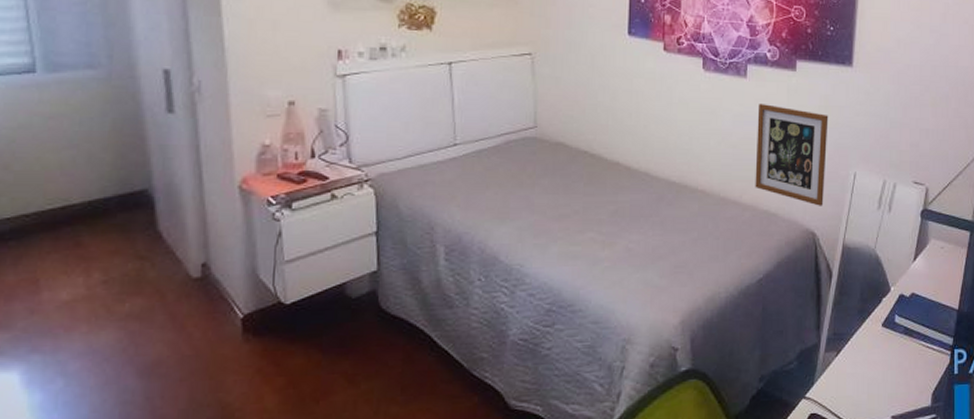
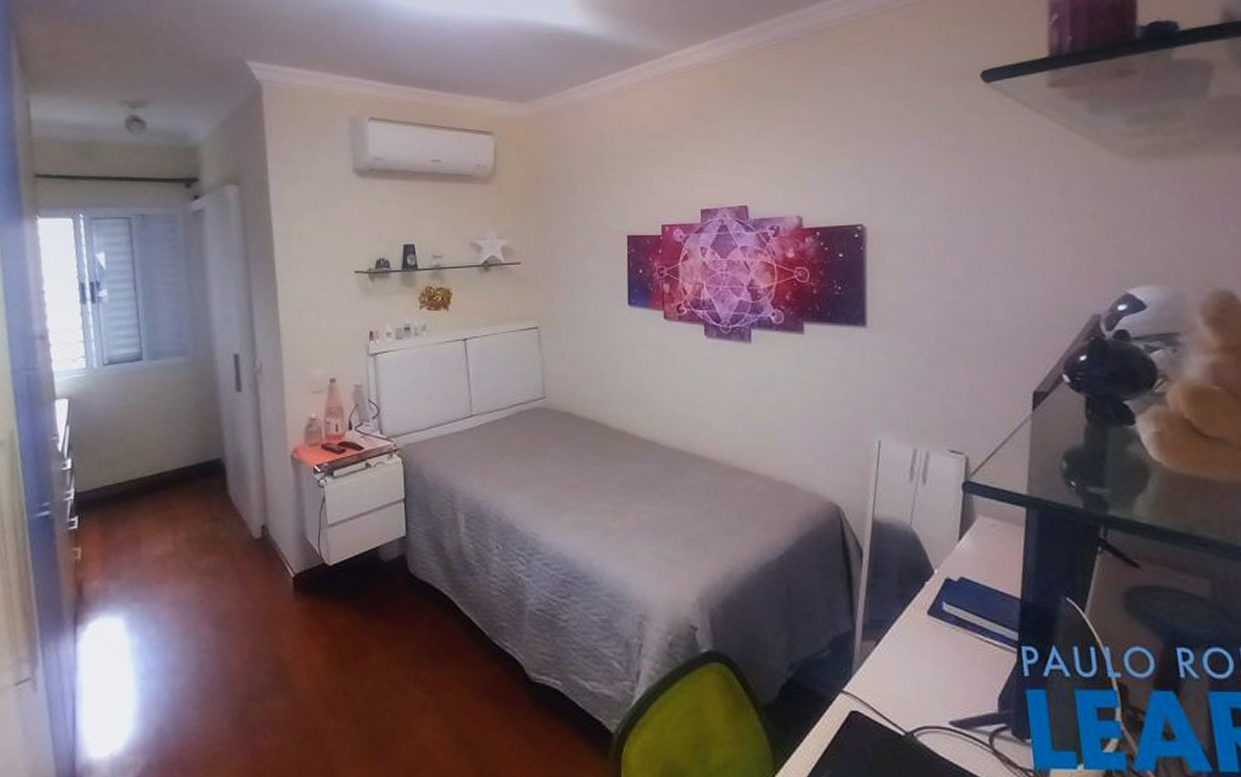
picture frame: present [755,103,829,206] -> none [765,368,846,477]

